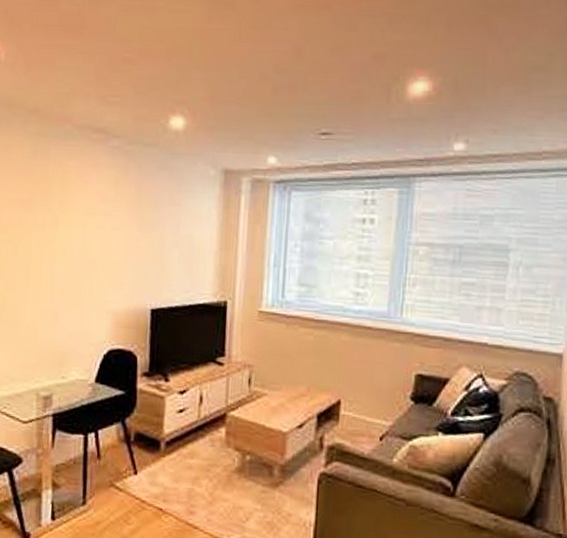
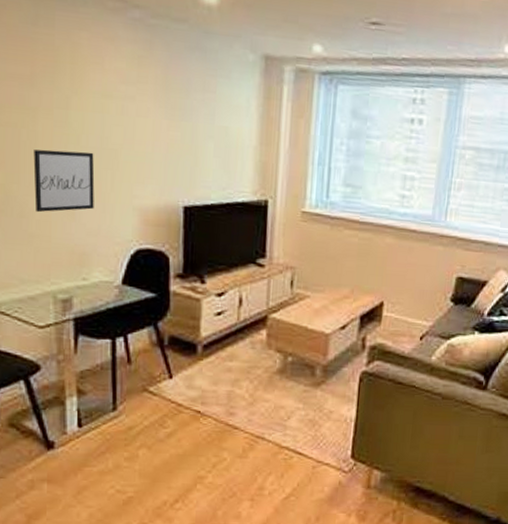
wall art: none [26,262,76,318] -> present [33,149,95,213]

